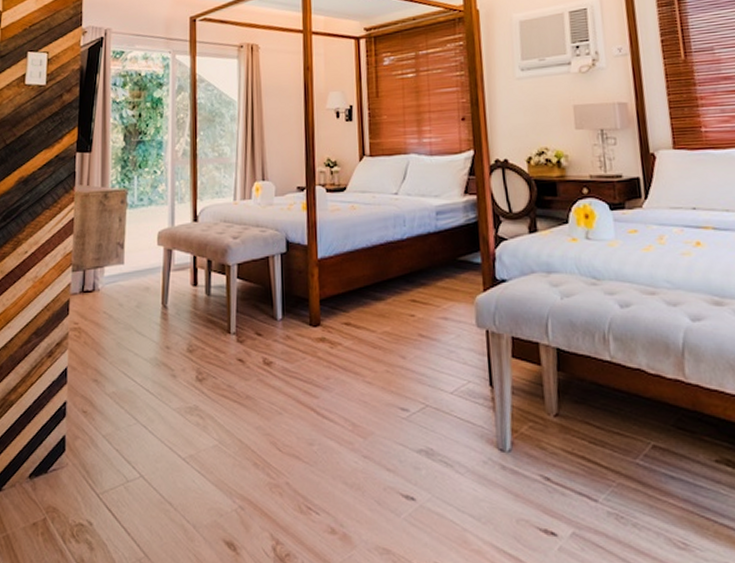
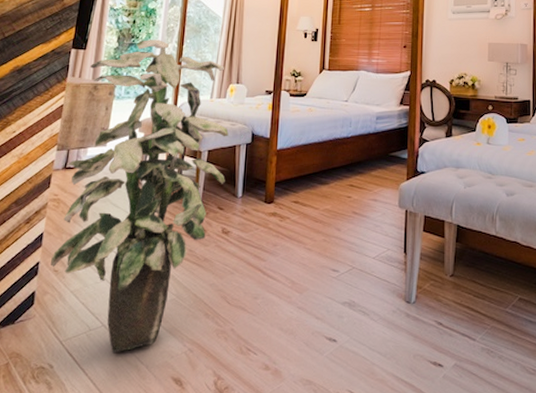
indoor plant: none [79,134,261,510] -> present [51,40,229,354]

